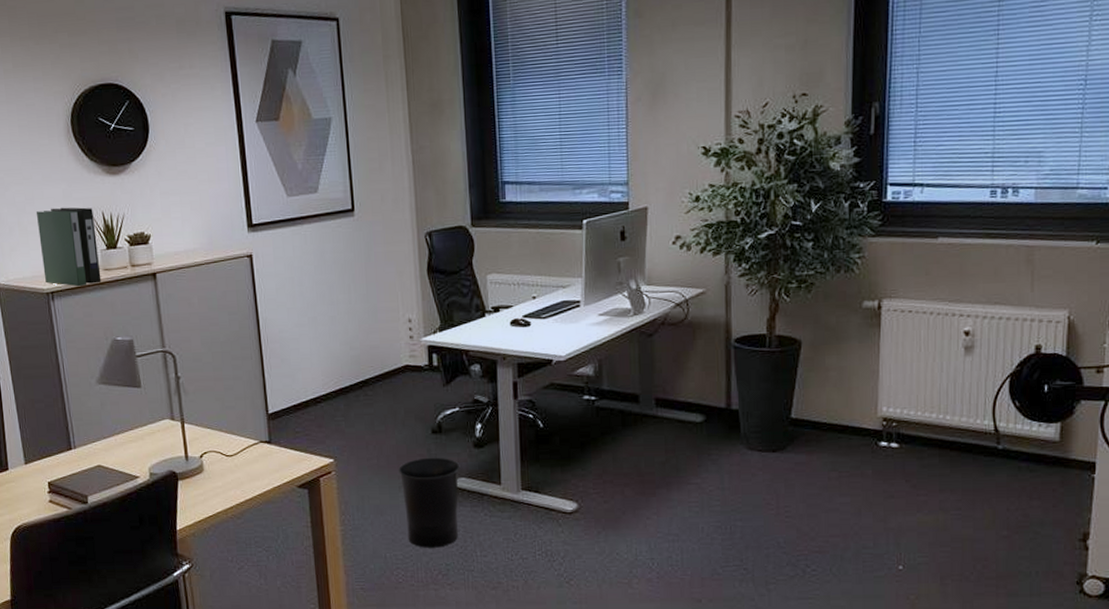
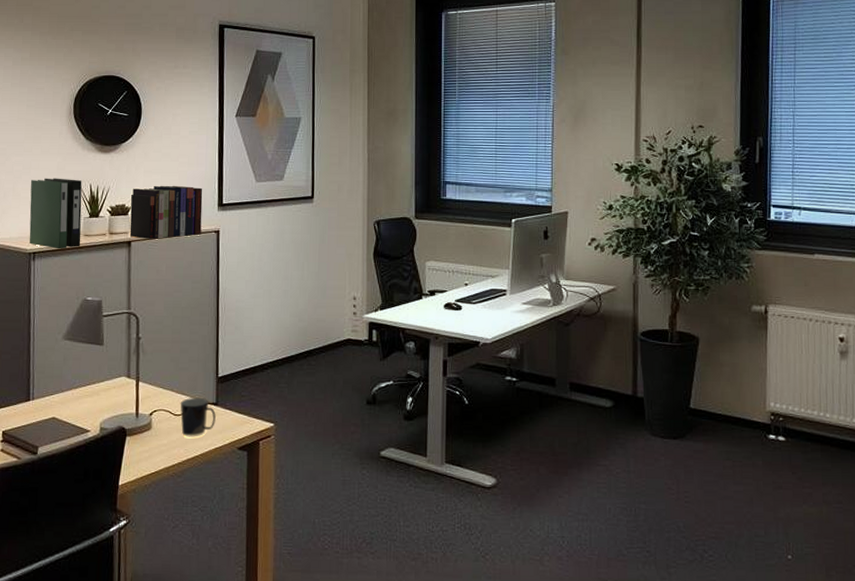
books: none [148,206,233,270] -> present [129,185,203,240]
mug: none [231,436,271,478] -> present [180,397,216,437]
waste bin: present [399,457,460,548] -> none [333,427,390,516]

